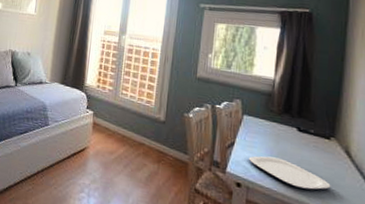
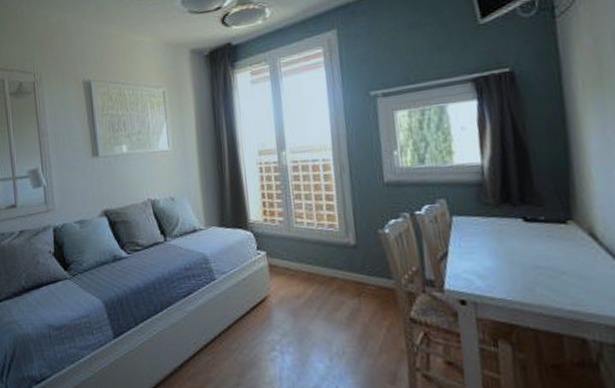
plate: present [248,156,331,190] -> none [469,259,579,291]

